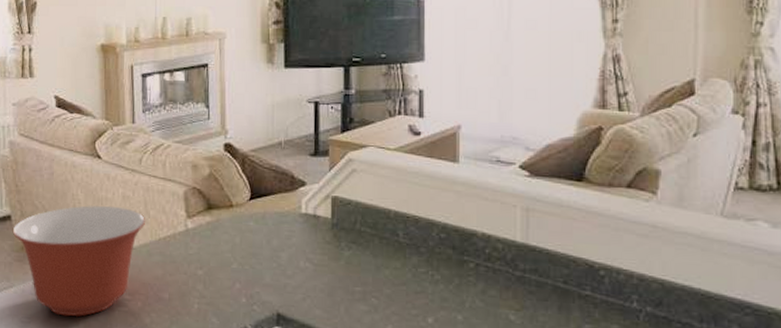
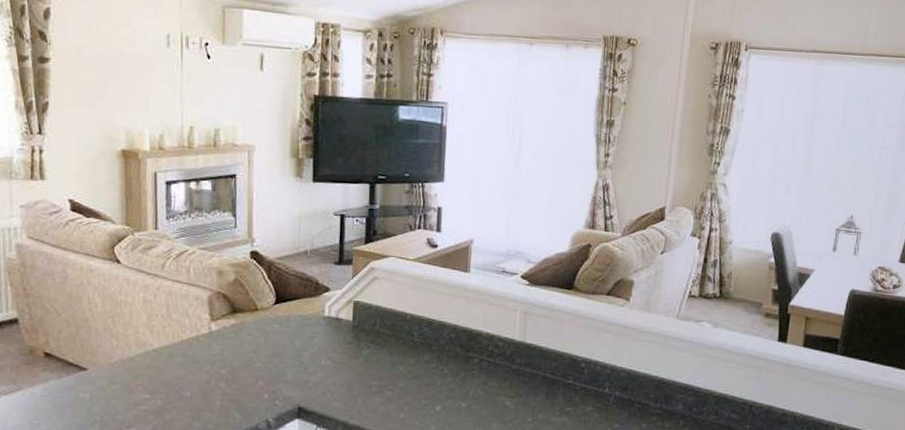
mixing bowl: present [12,205,146,317] -> none [20,309,168,417]

